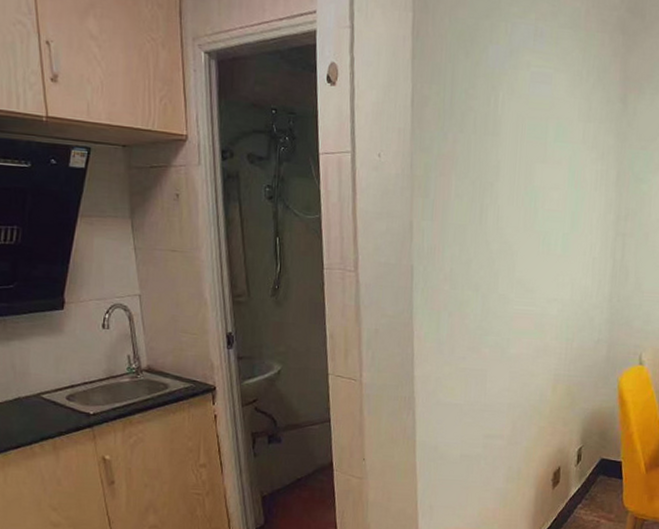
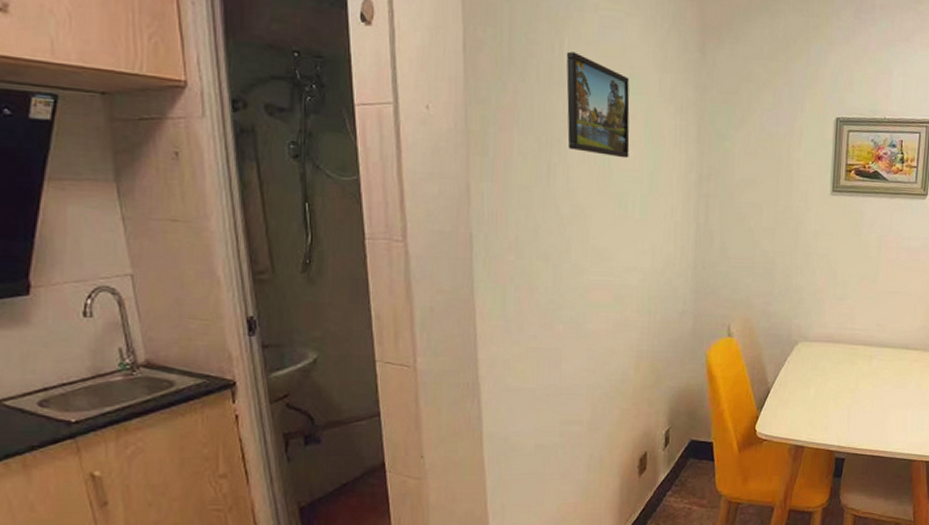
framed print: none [499,104,556,200] -> present [566,51,630,159]

